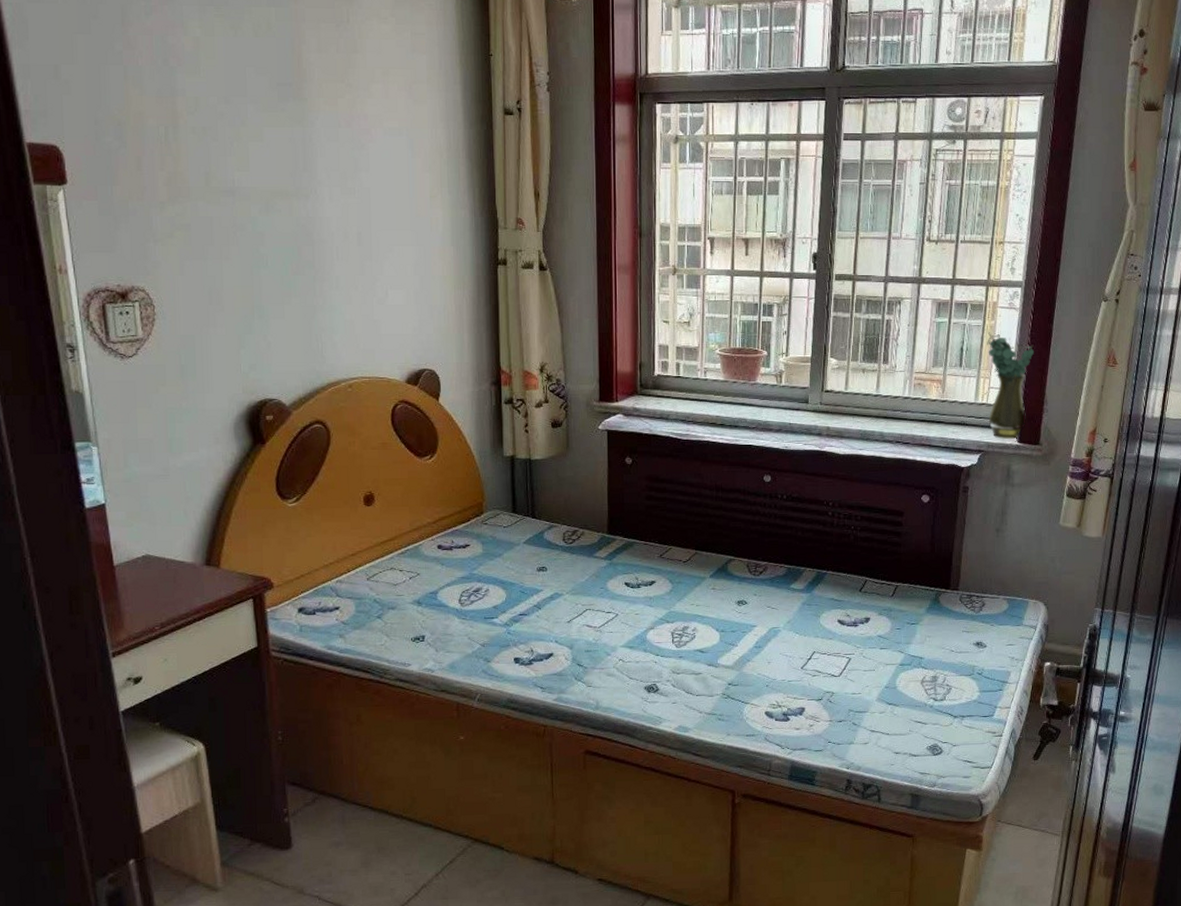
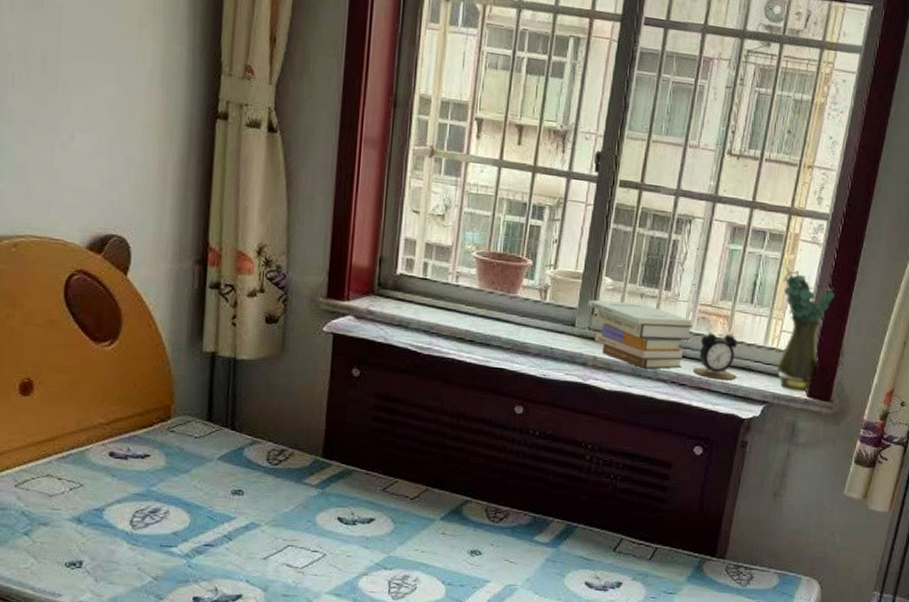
books: none [818,377,910,433] -> present [588,299,693,369]
alarm clock: none [914,392,953,435] -> present [692,329,737,380]

